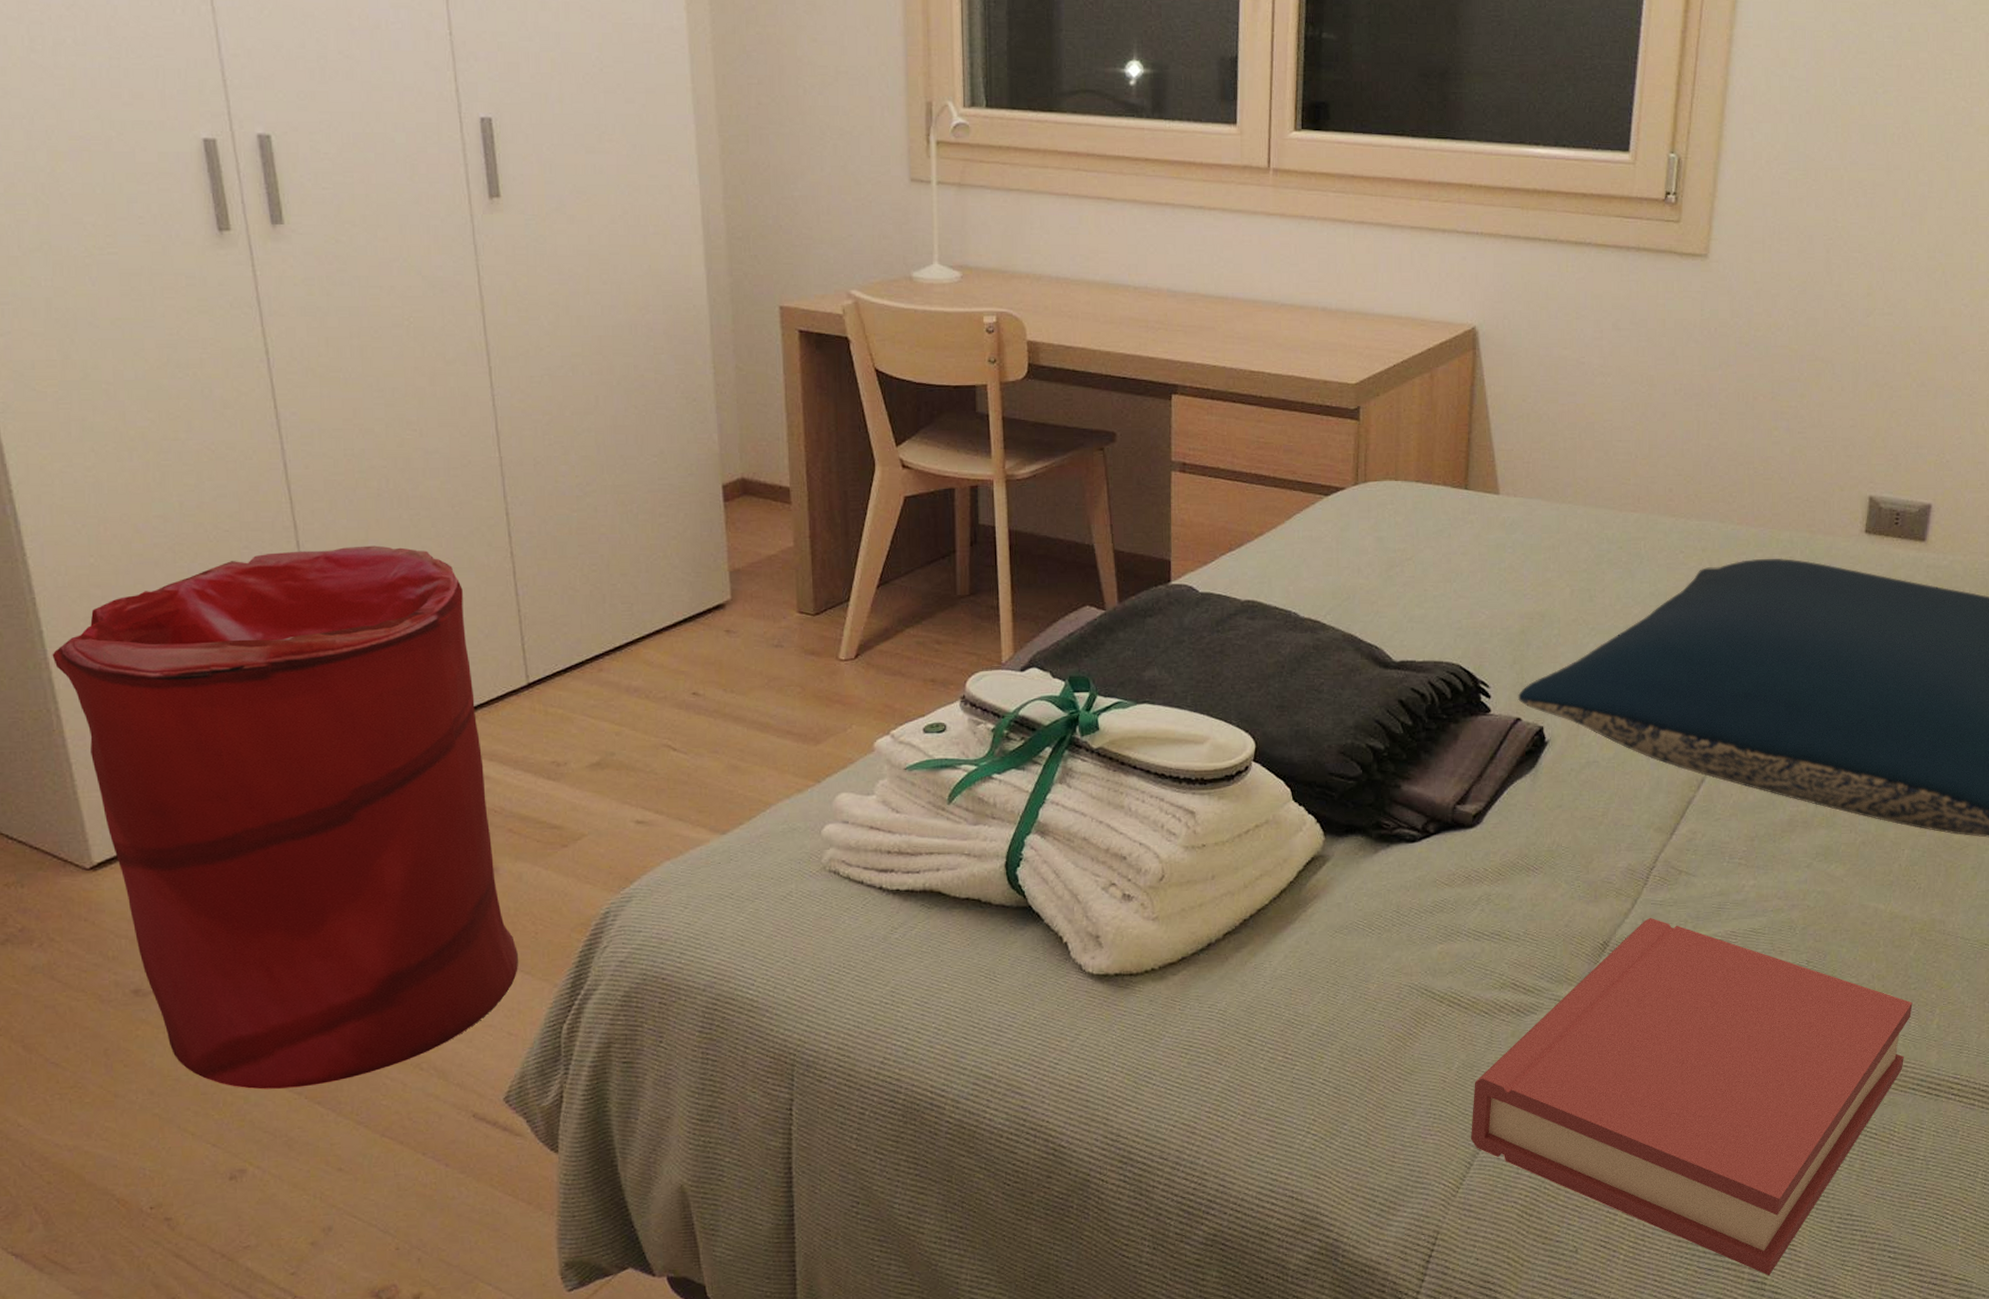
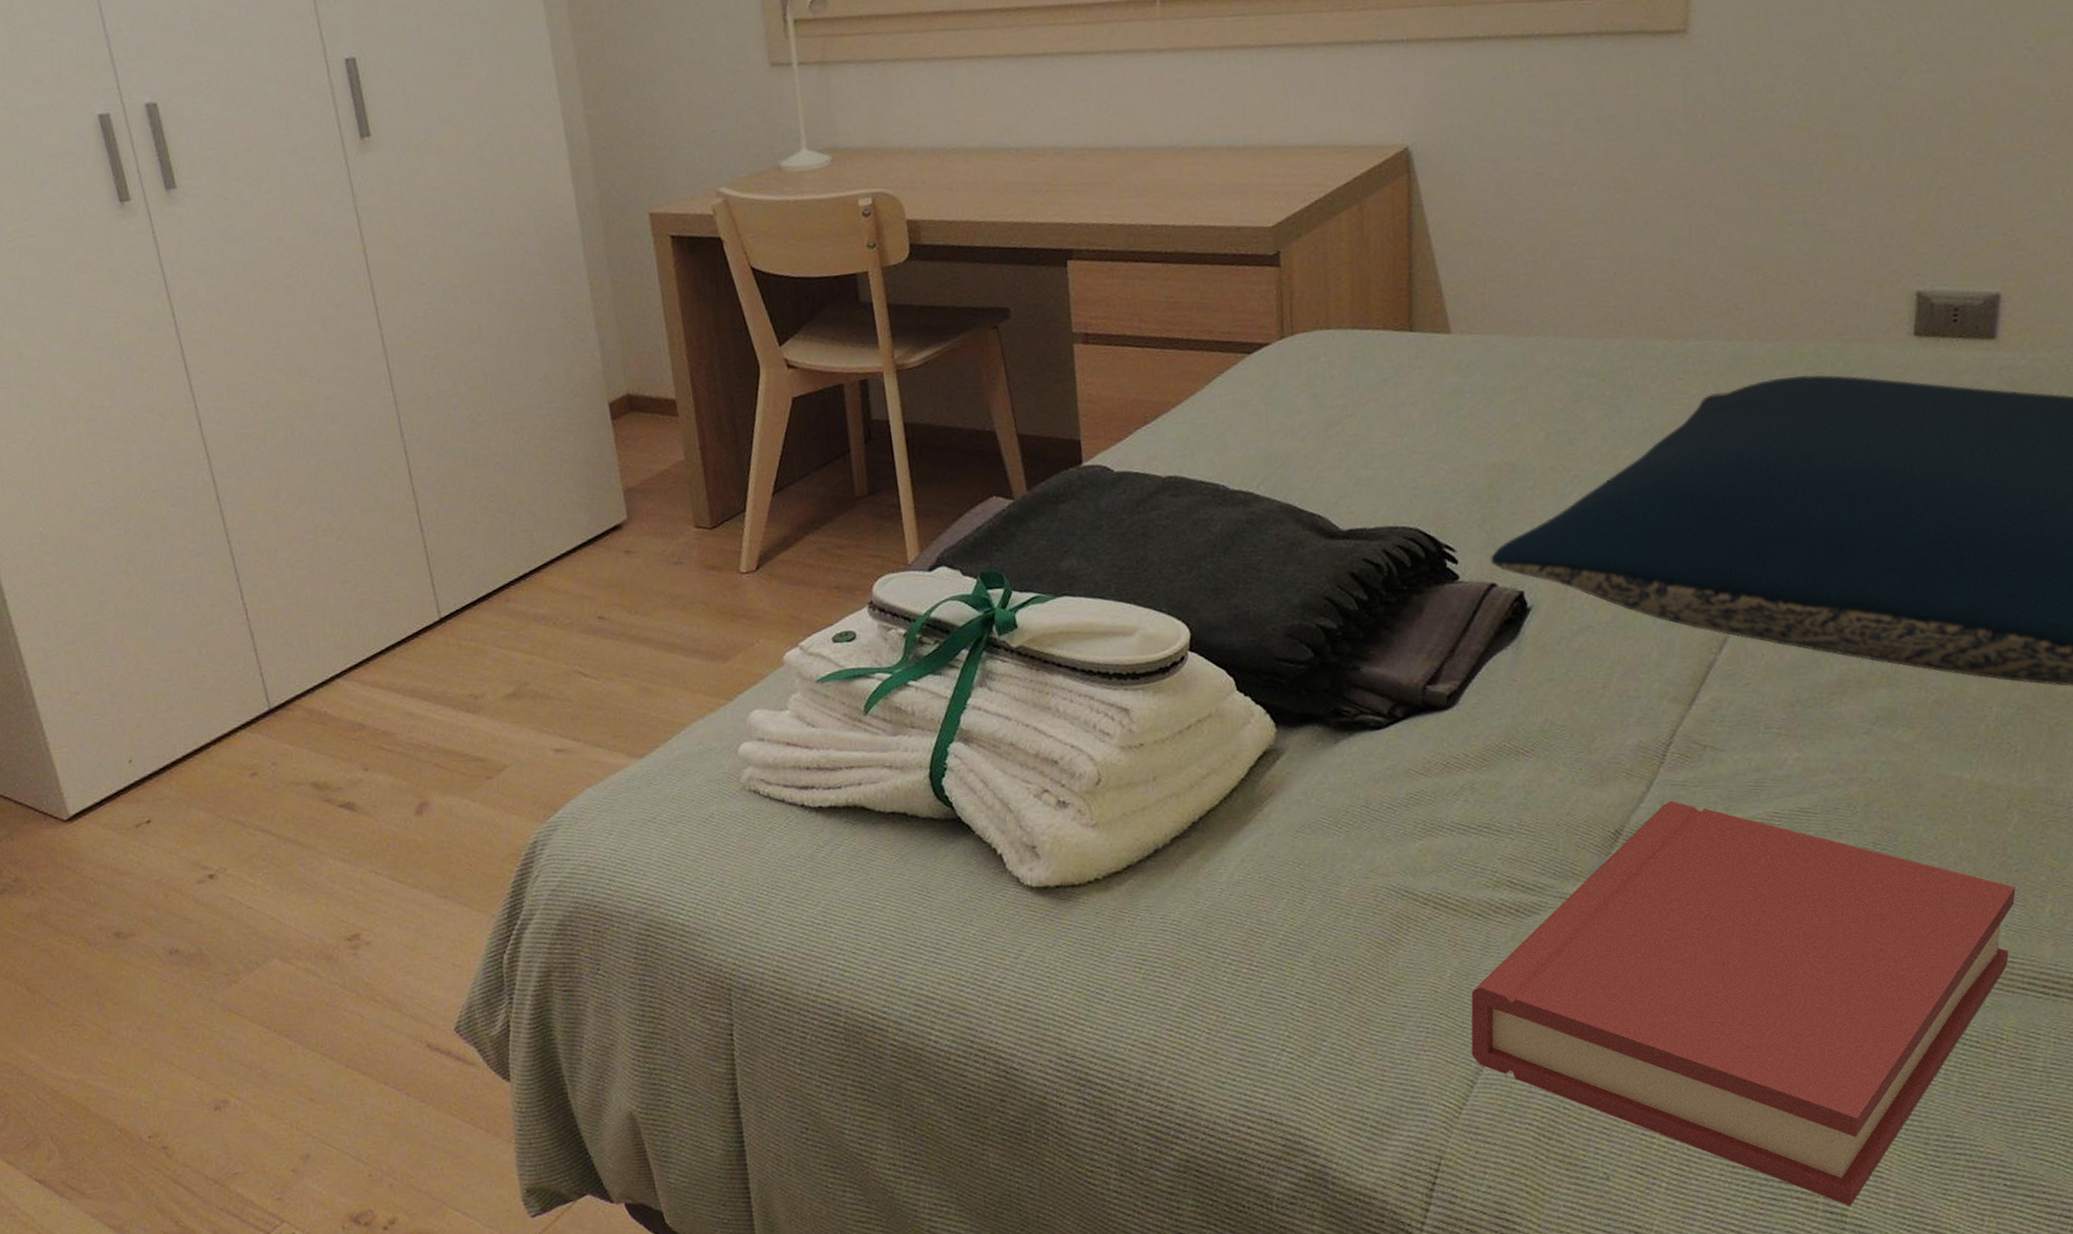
laundry hamper: present [52,545,519,1089] -> none [16,493,457,1024]

